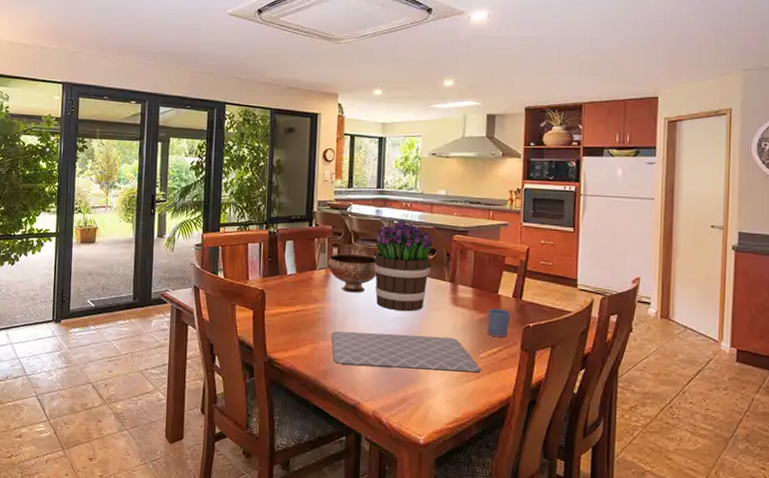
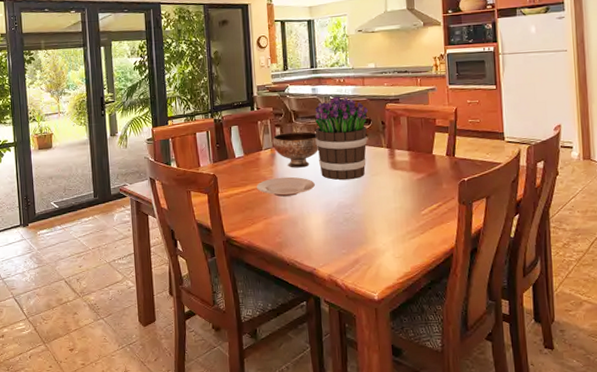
plate: none [305,300,368,322] -> present [256,176,315,197]
placemat: present [331,331,482,373] -> none [283,199,424,235]
mug: present [487,308,511,338] -> none [424,167,446,194]

